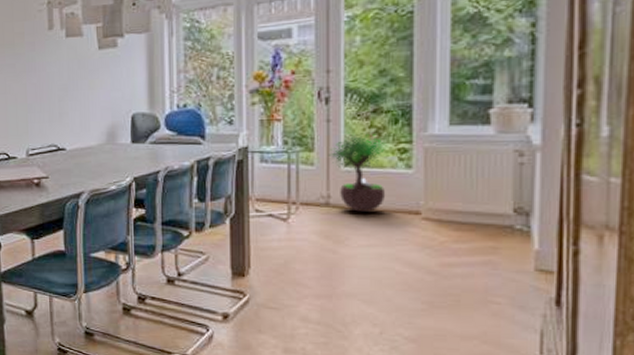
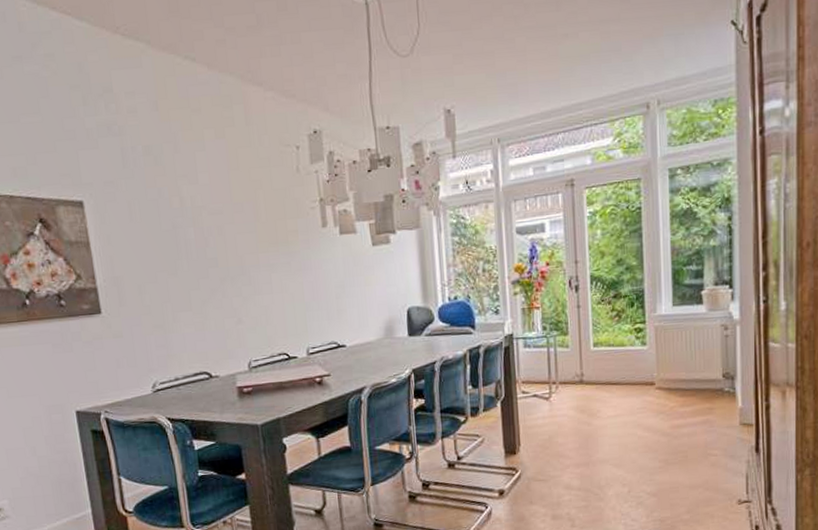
potted tree: present [327,129,388,212] -> none [579,313,628,387]

